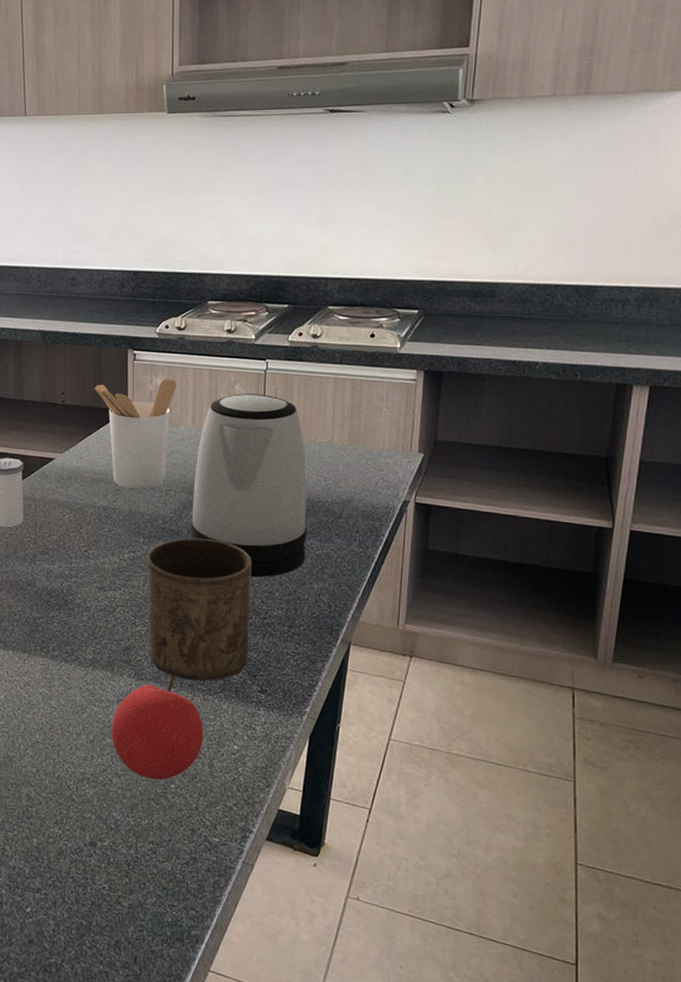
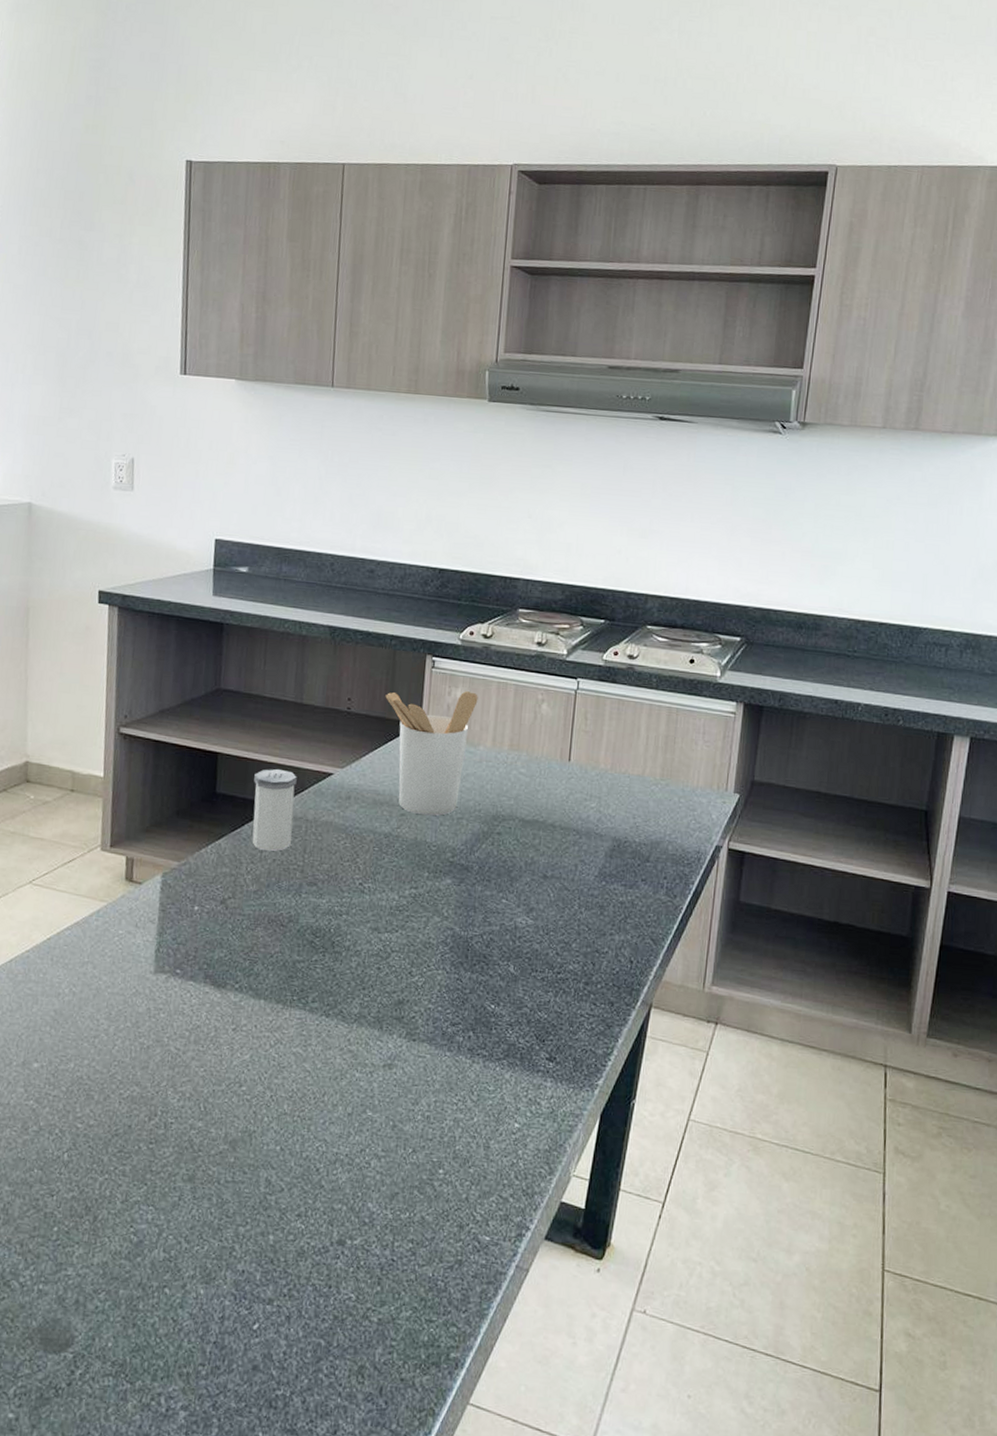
fruit: present [111,675,203,780] -> none [373,1036,481,1164]
cup: present [146,538,251,681] -> none [425,875,548,1045]
kettle: present [190,394,307,578] -> none [482,714,614,925]

